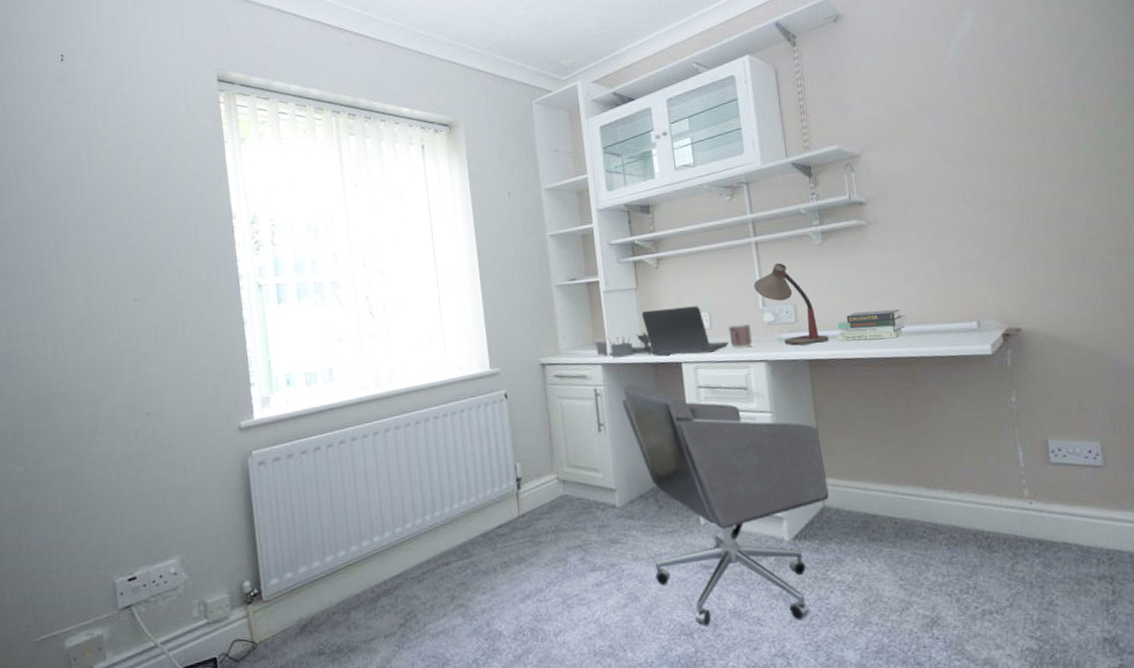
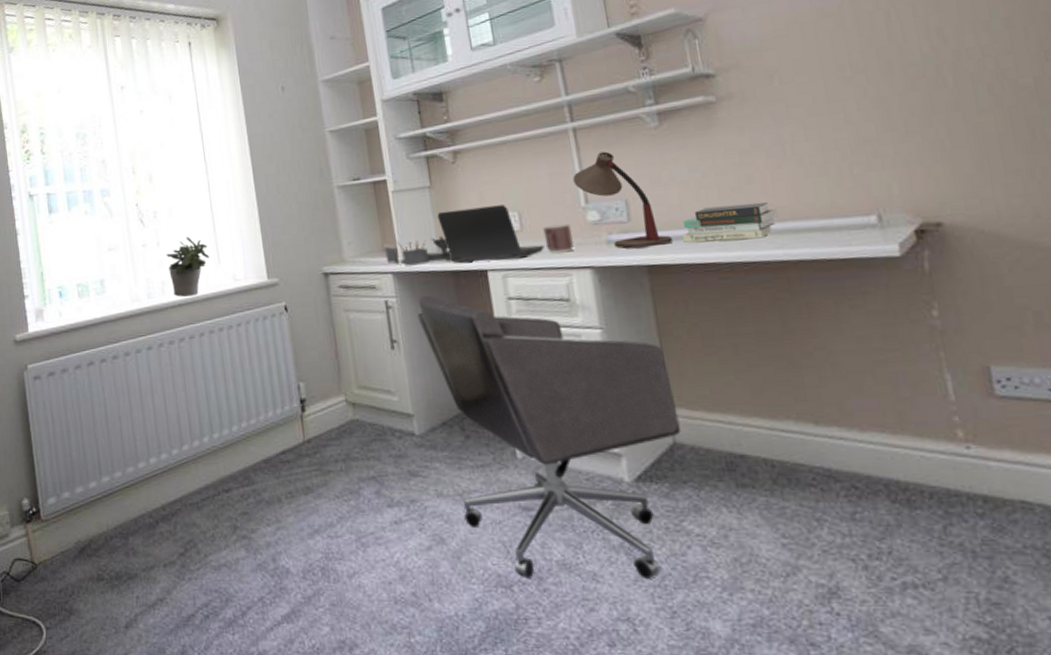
potted plant: none [394,329,437,385] -> present [166,237,210,297]

